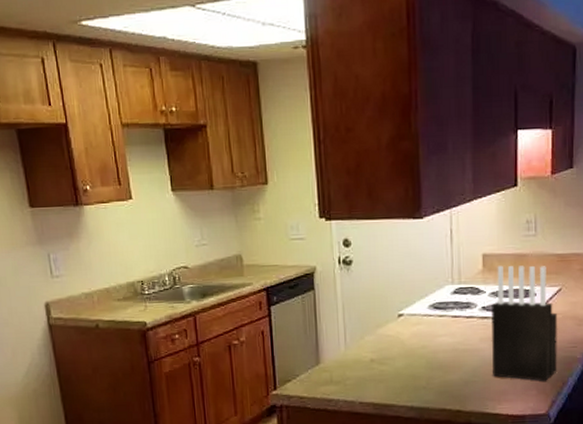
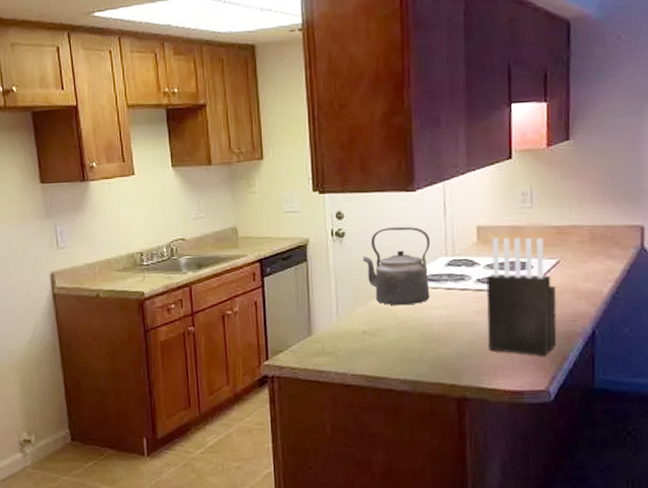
kettle: none [370,254,437,334] -> present [362,226,431,306]

